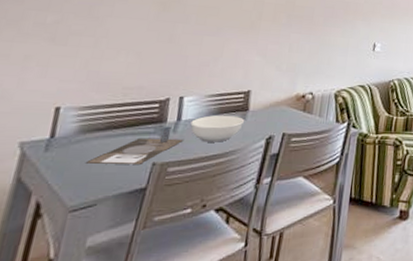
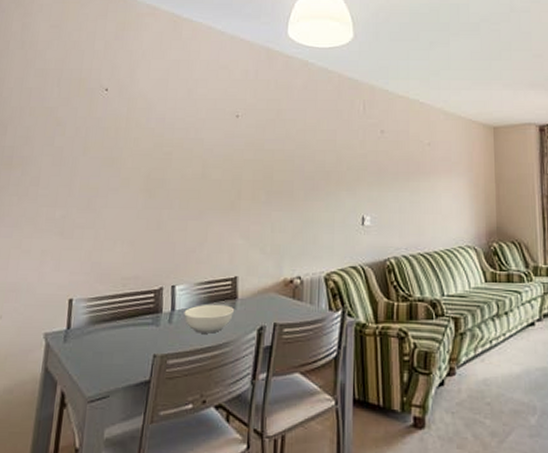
place setting: present [86,126,183,164] -> none [98,316,178,356]

